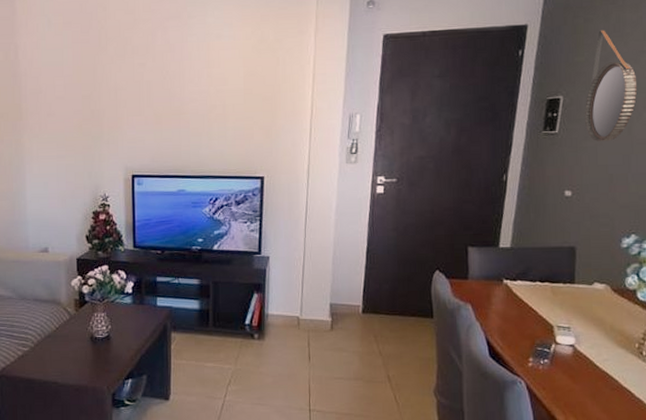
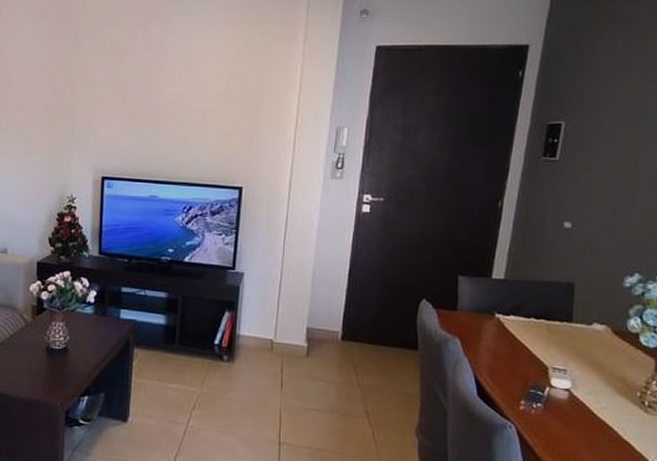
home mirror: present [585,30,638,141] -> none [588,55,645,172]

